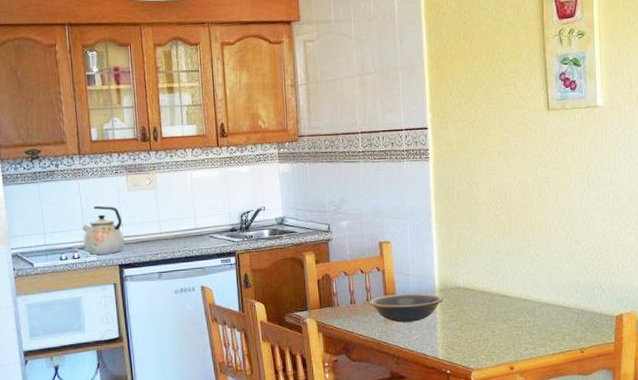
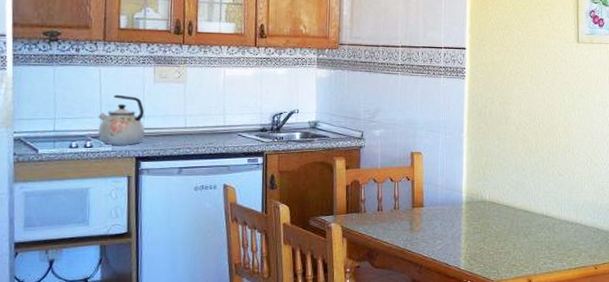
bowl: present [369,293,444,323] -> none [396,204,470,232]

